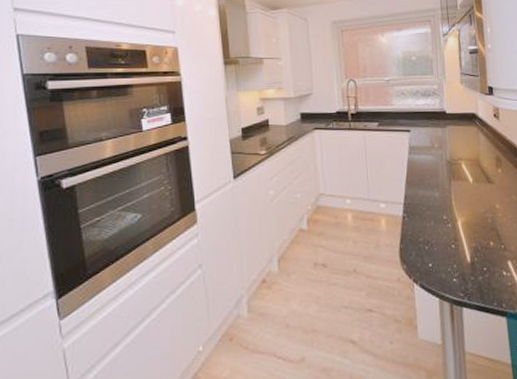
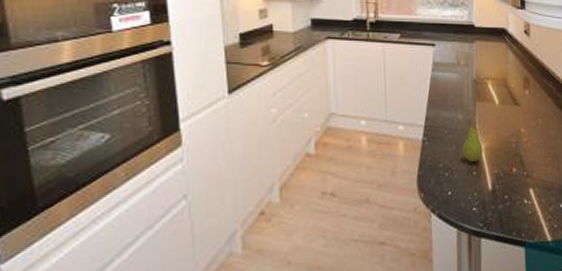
fruit: none [440,197,460,237] -> present [462,119,483,163]

